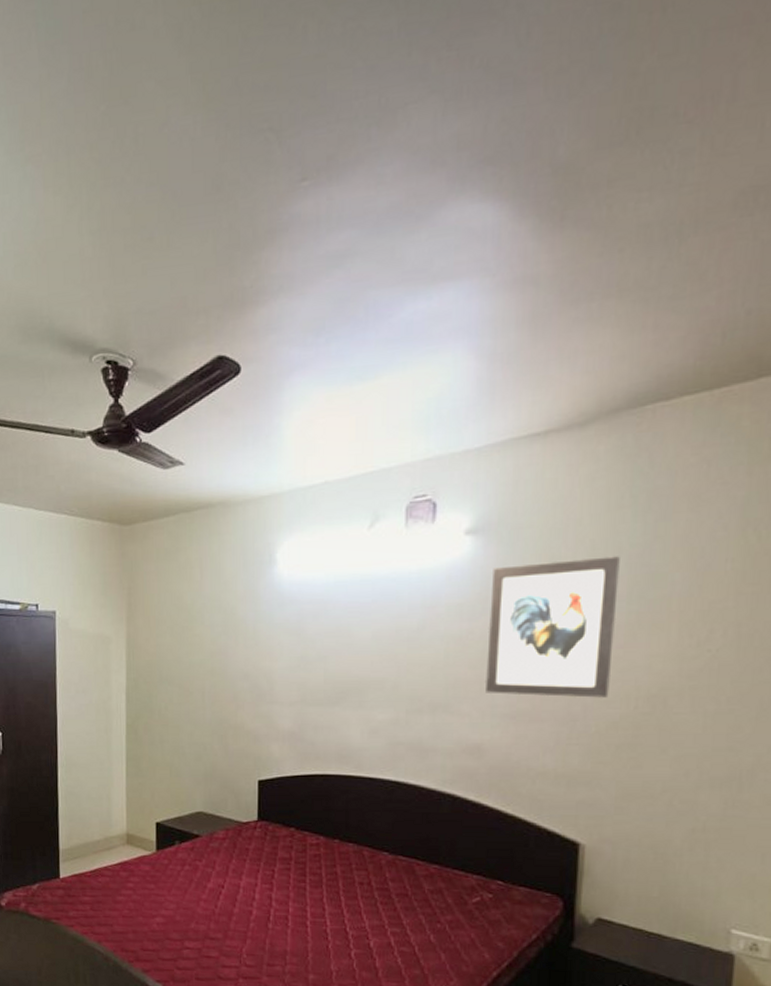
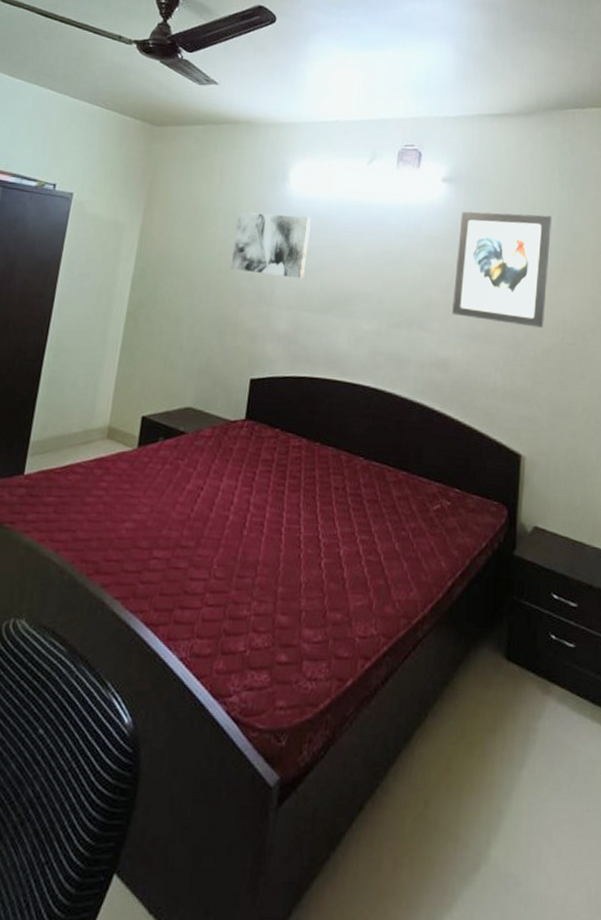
wall art: none [223,602,306,672] -> present [230,212,311,279]

